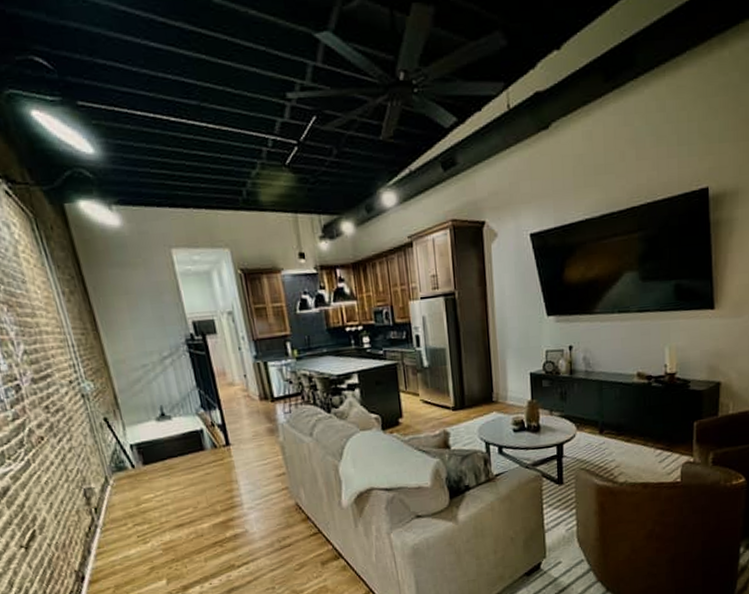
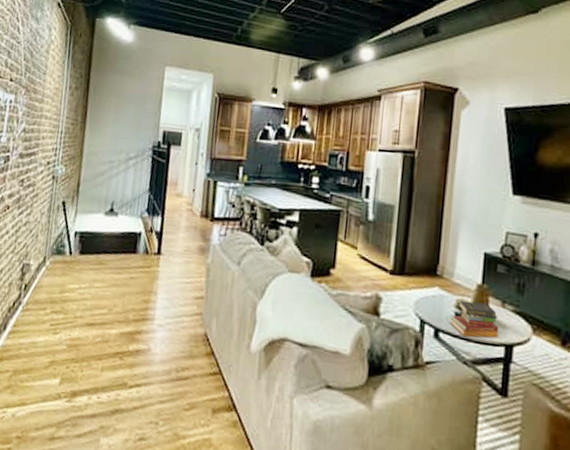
books: none [510,415,551,447] -> present [450,300,499,338]

